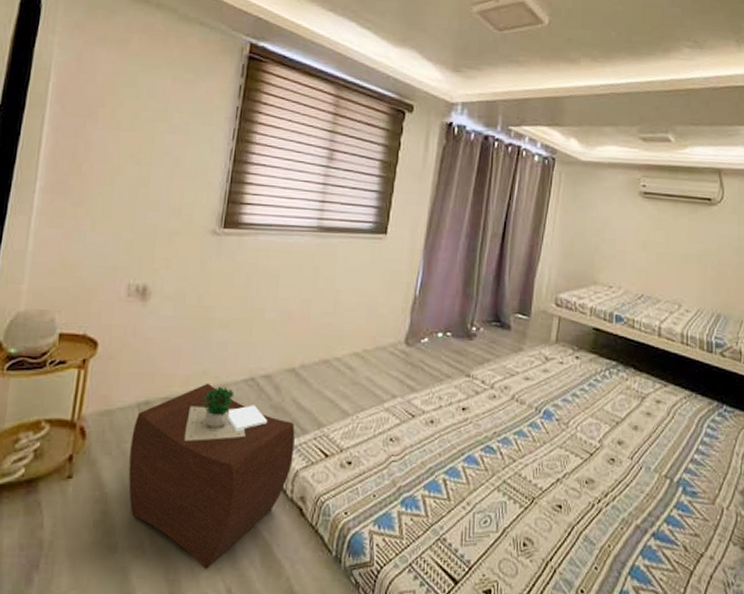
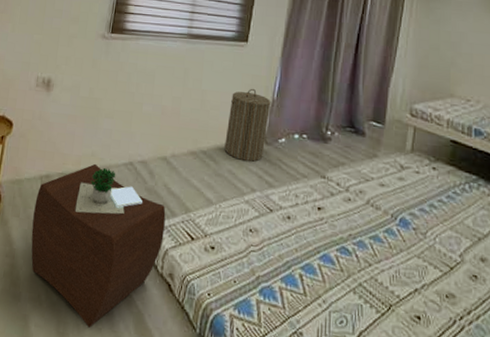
laundry hamper: none [361,285,413,366] -> present [224,88,271,162]

